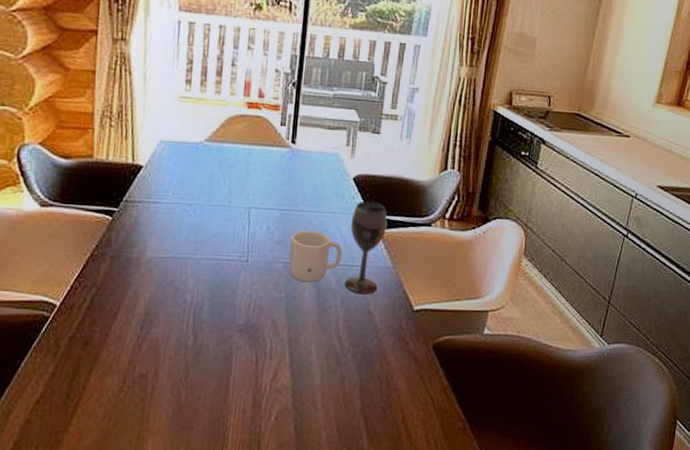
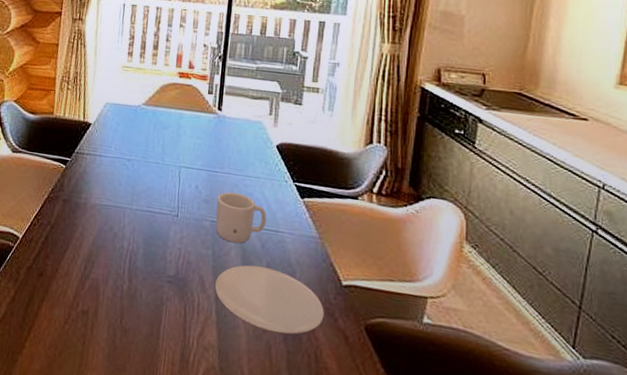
plate: none [288,302,396,365] -> present [215,265,324,335]
wine glass: present [344,201,388,295] -> none [269,168,312,262]

